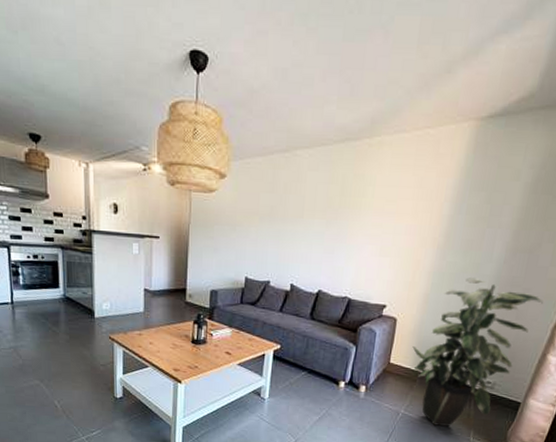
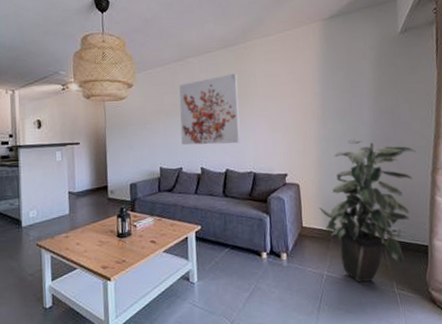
wall art: none [273,176,353,263] -> present [179,73,240,146]

